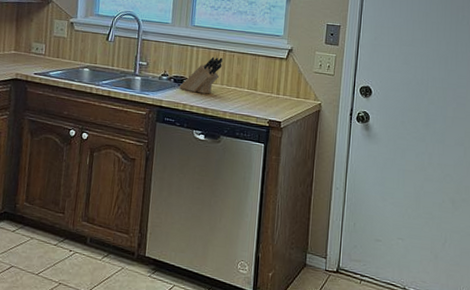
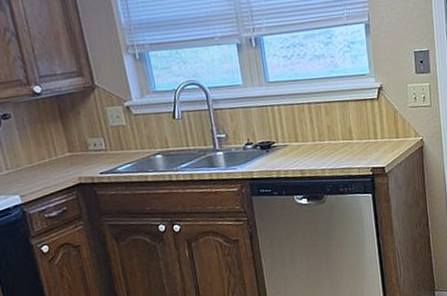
knife block: present [178,56,223,94] -> none [267,111,310,156]

